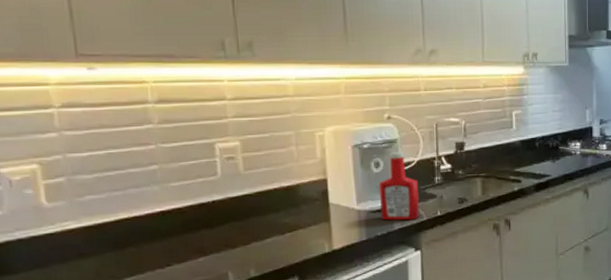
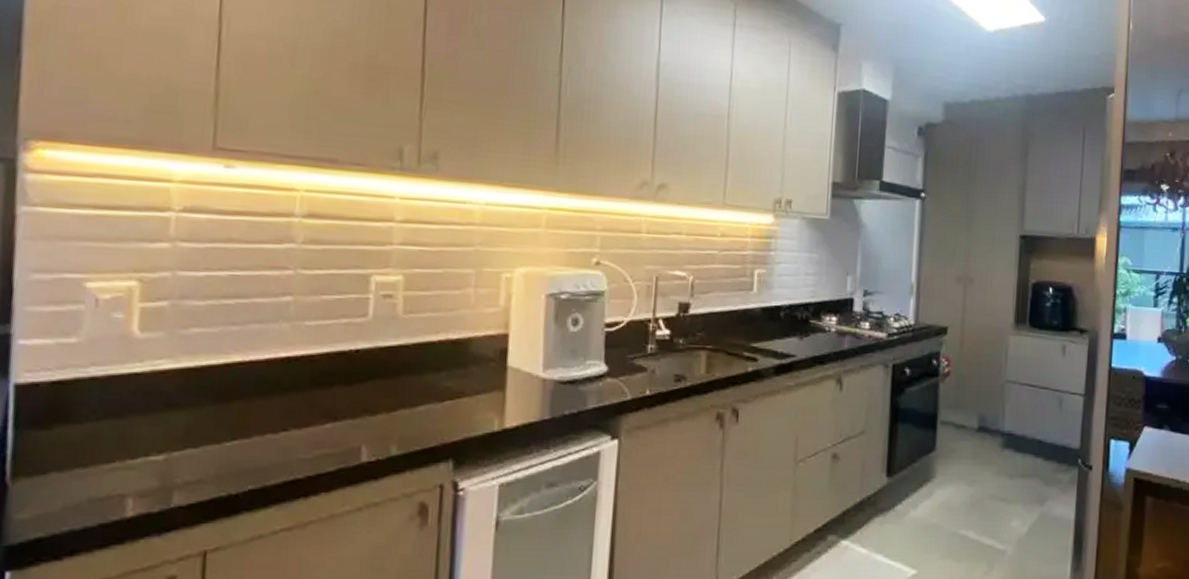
ketchup bottle: present [378,152,420,221] -> none [572,307,626,398]

